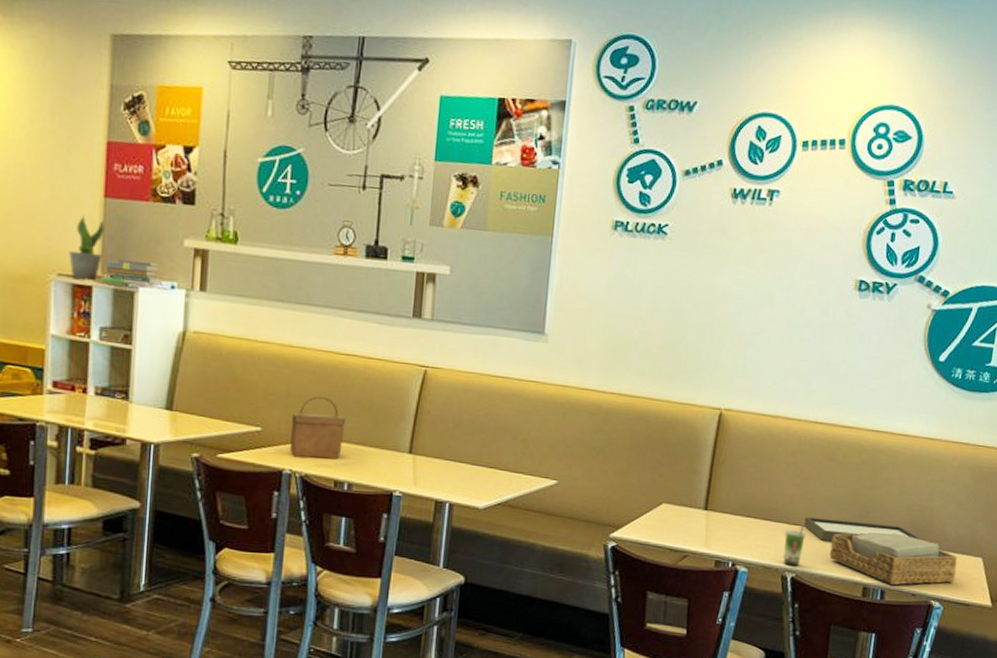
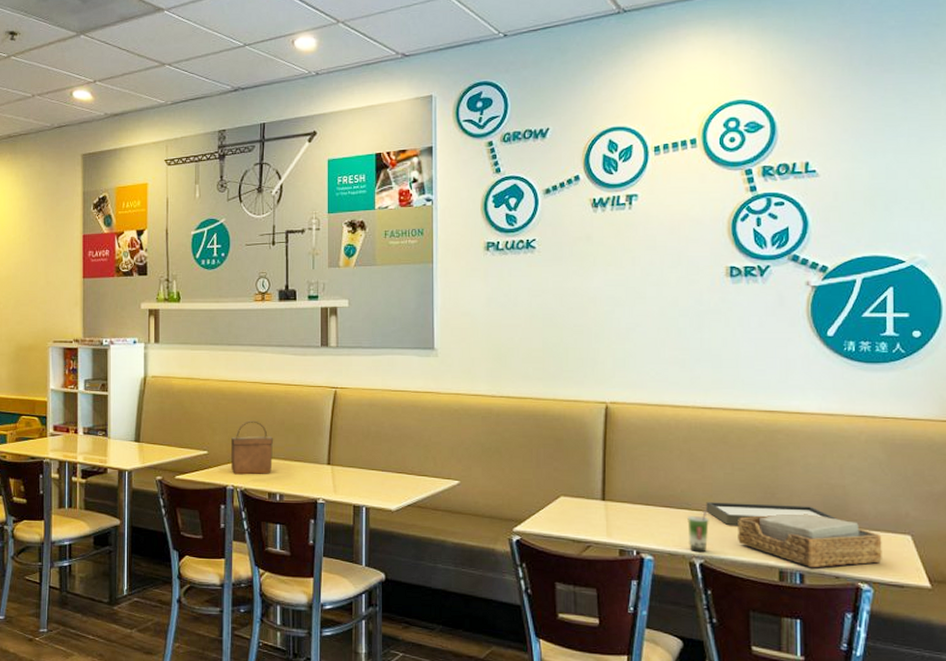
potted plant: present [69,215,105,281] -> none [61,294,84,344]
books: present [100,258,161,288] -> none [83,324,126,345]

